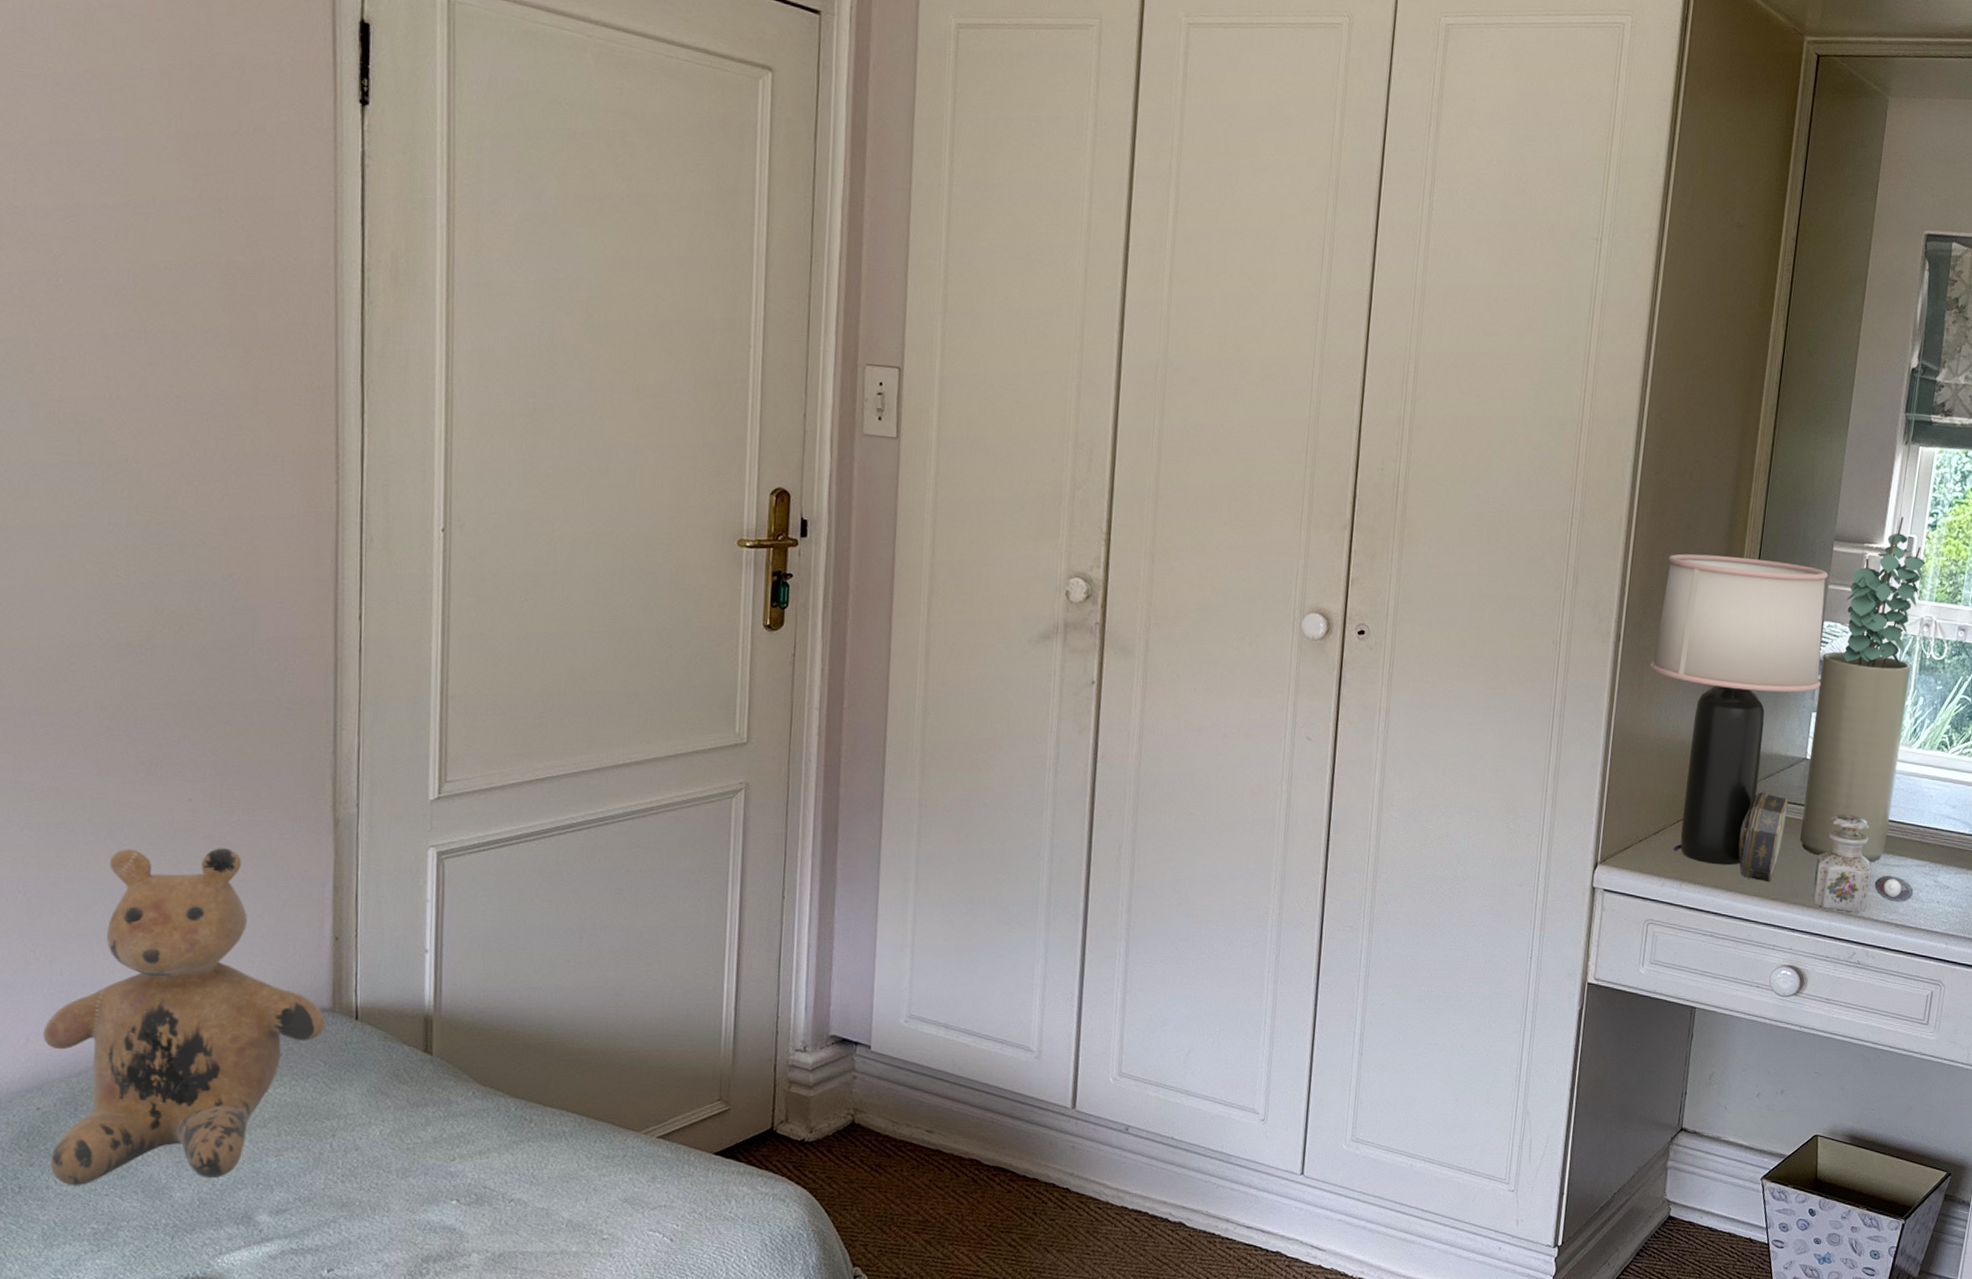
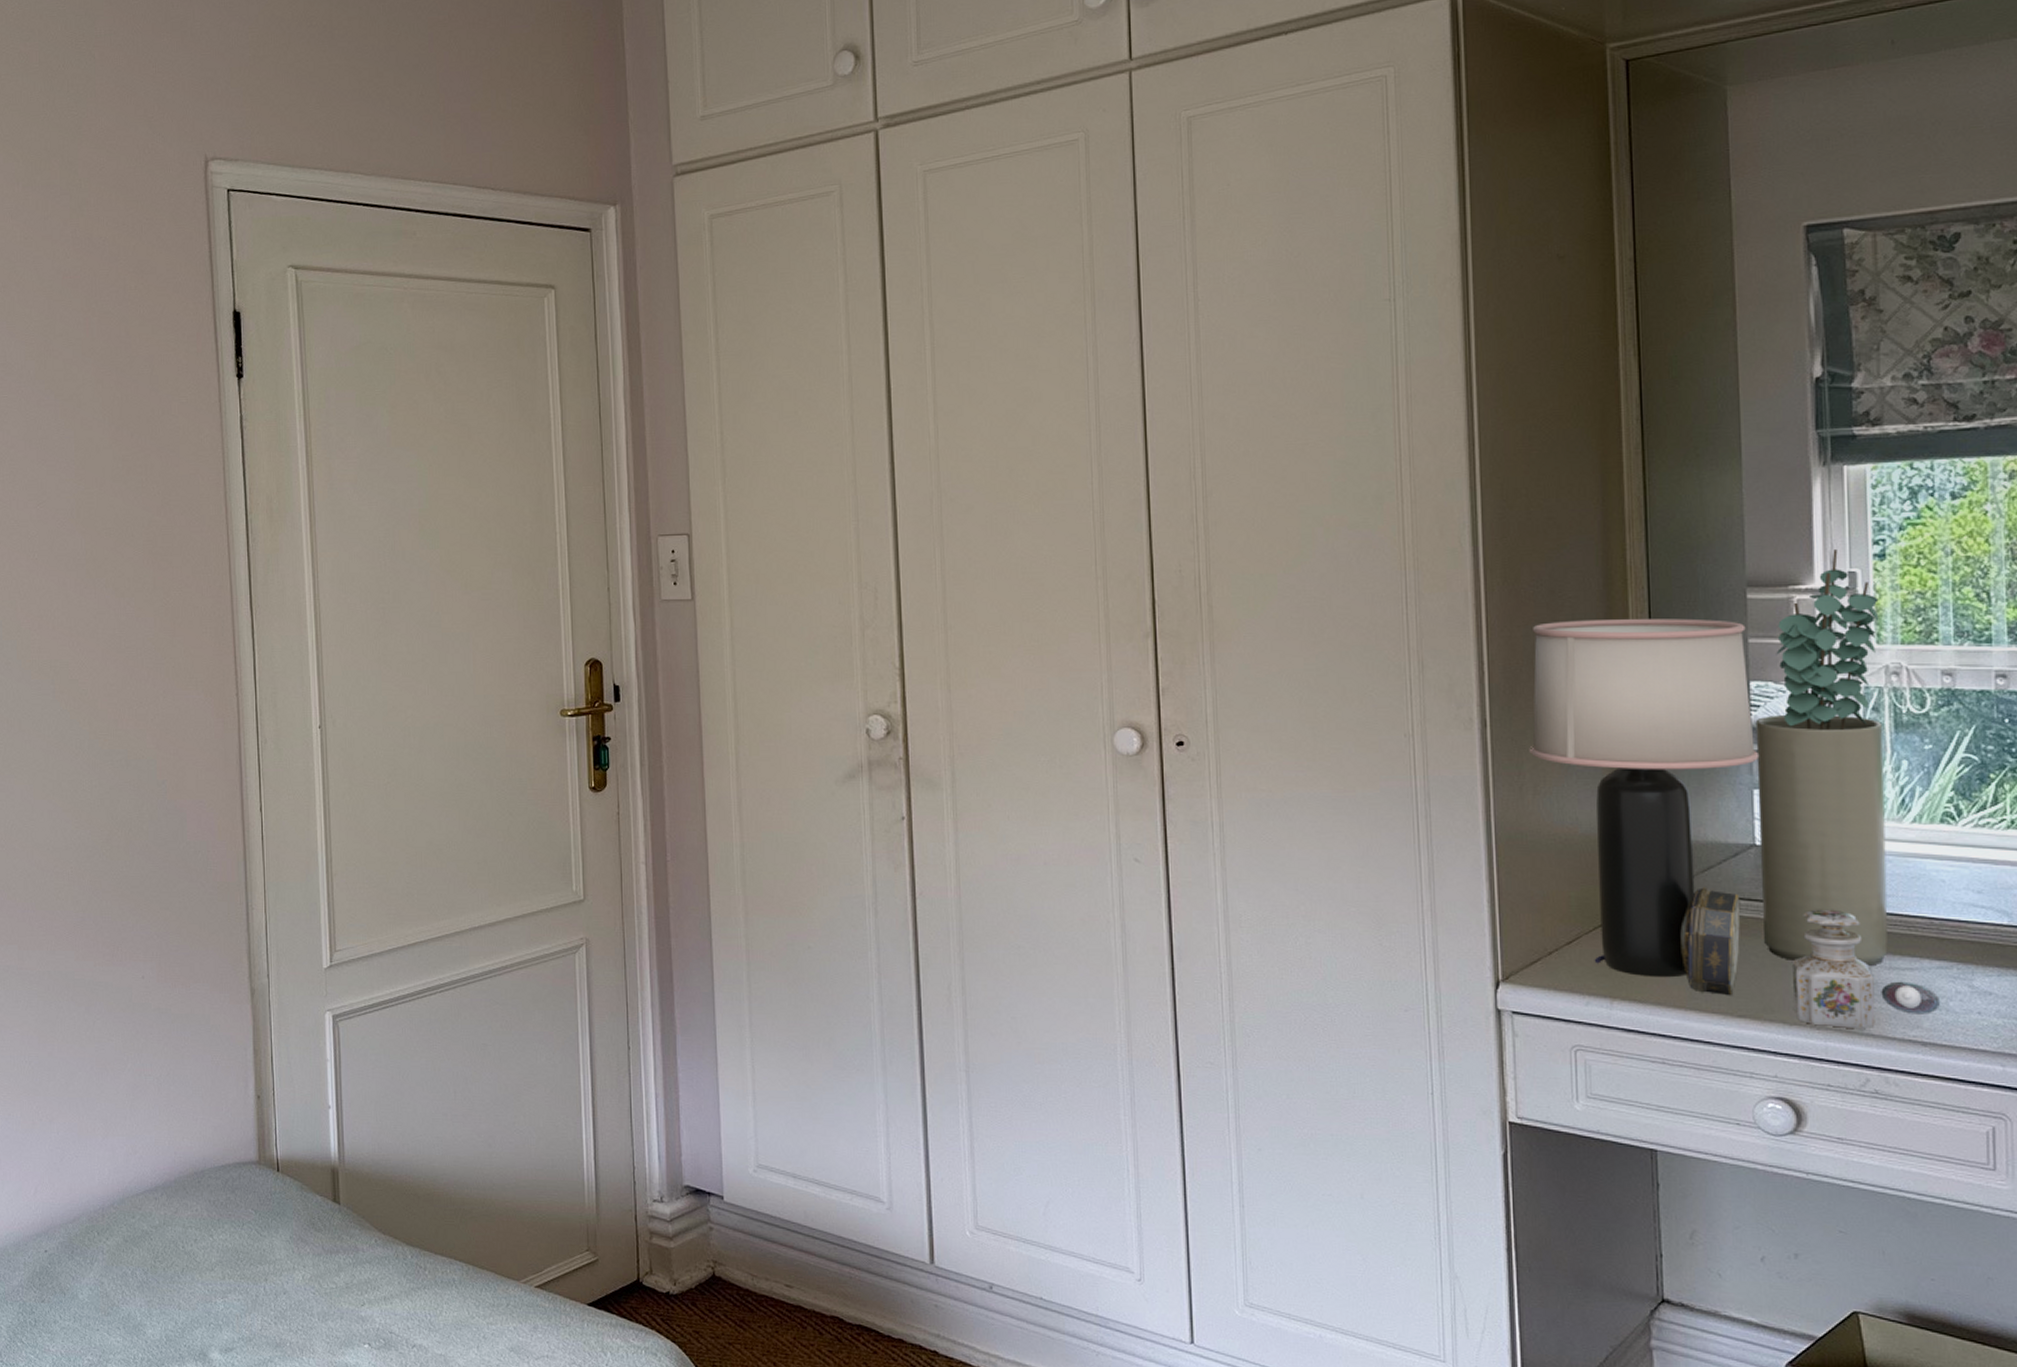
teddy bear: present [43,848,327,1186] -> none [47,1018,255,1321]

